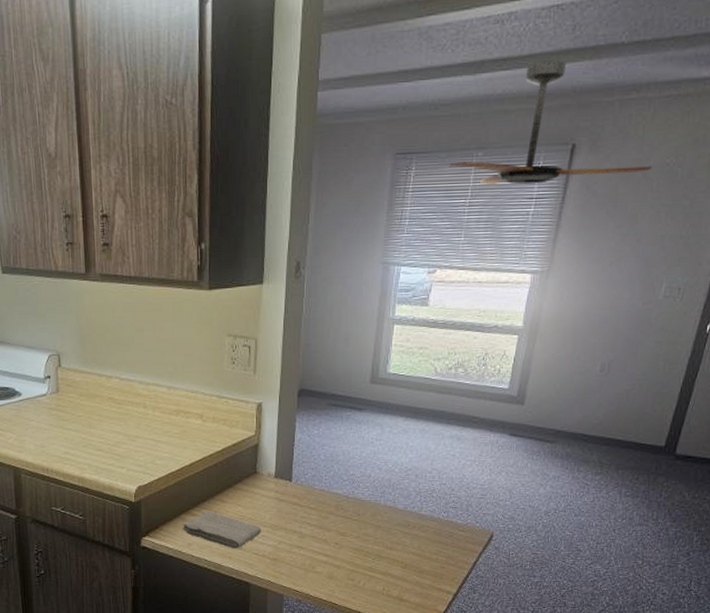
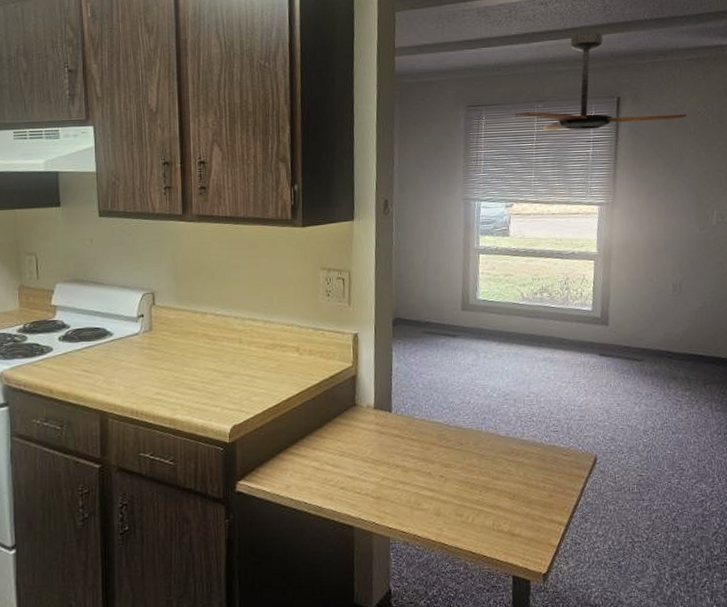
washcloth: present [182,511,262,549] -> none [280,448,364,489]

